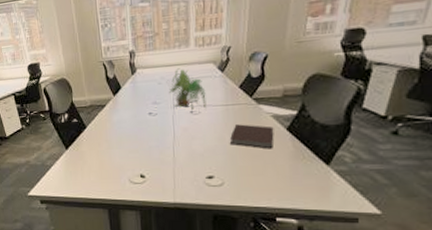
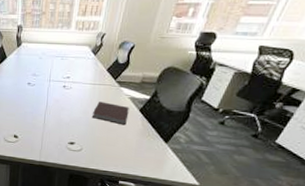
plant: present [166,68,207,110] -> none [46,47,79,86]

